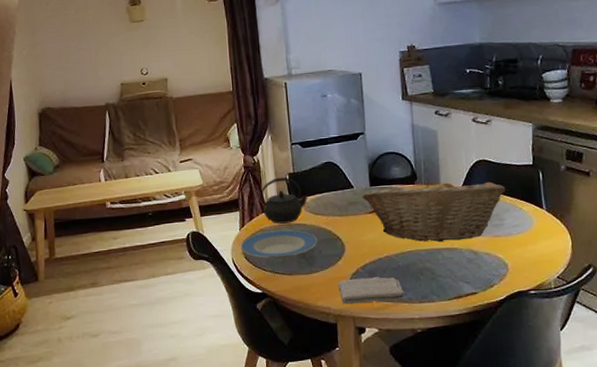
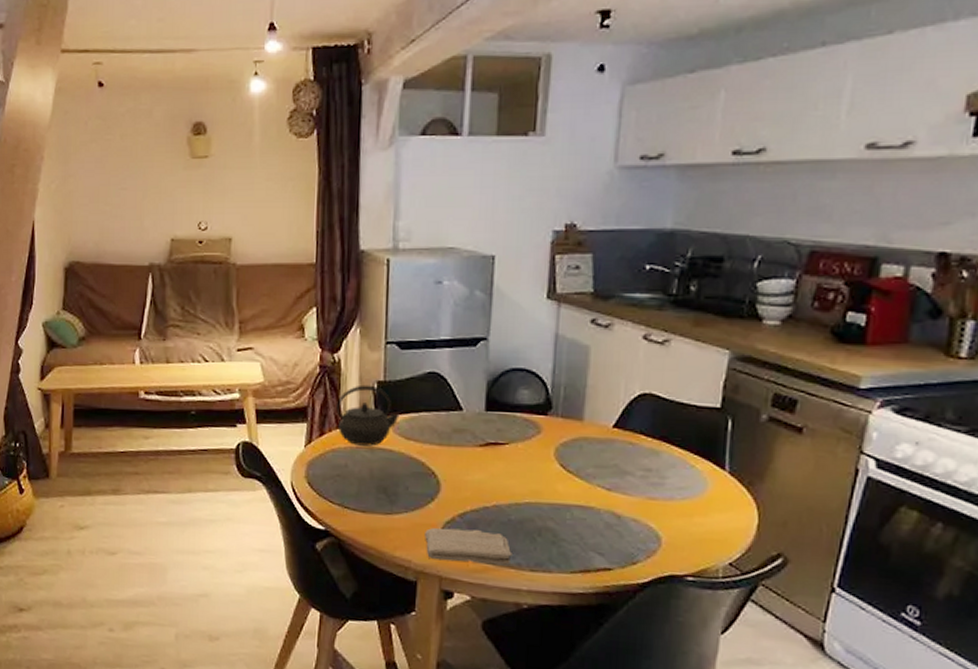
plate: present [240,230,317,259] -> none [303,453,405,490]
fruit basket: present [362,178,505,242] -> none [473,409,675,498]

